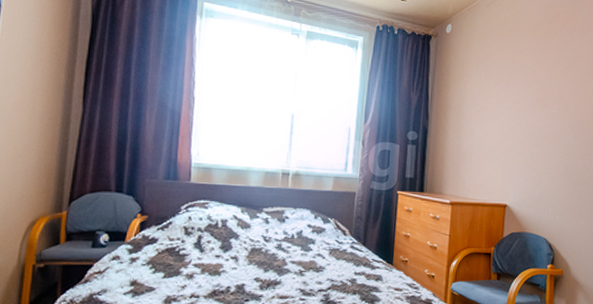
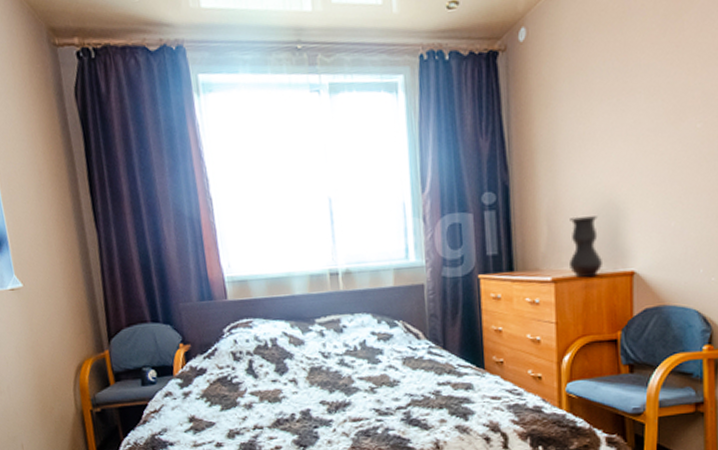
vase: none [463,159,486,205] -> present [570,216,602,279]

